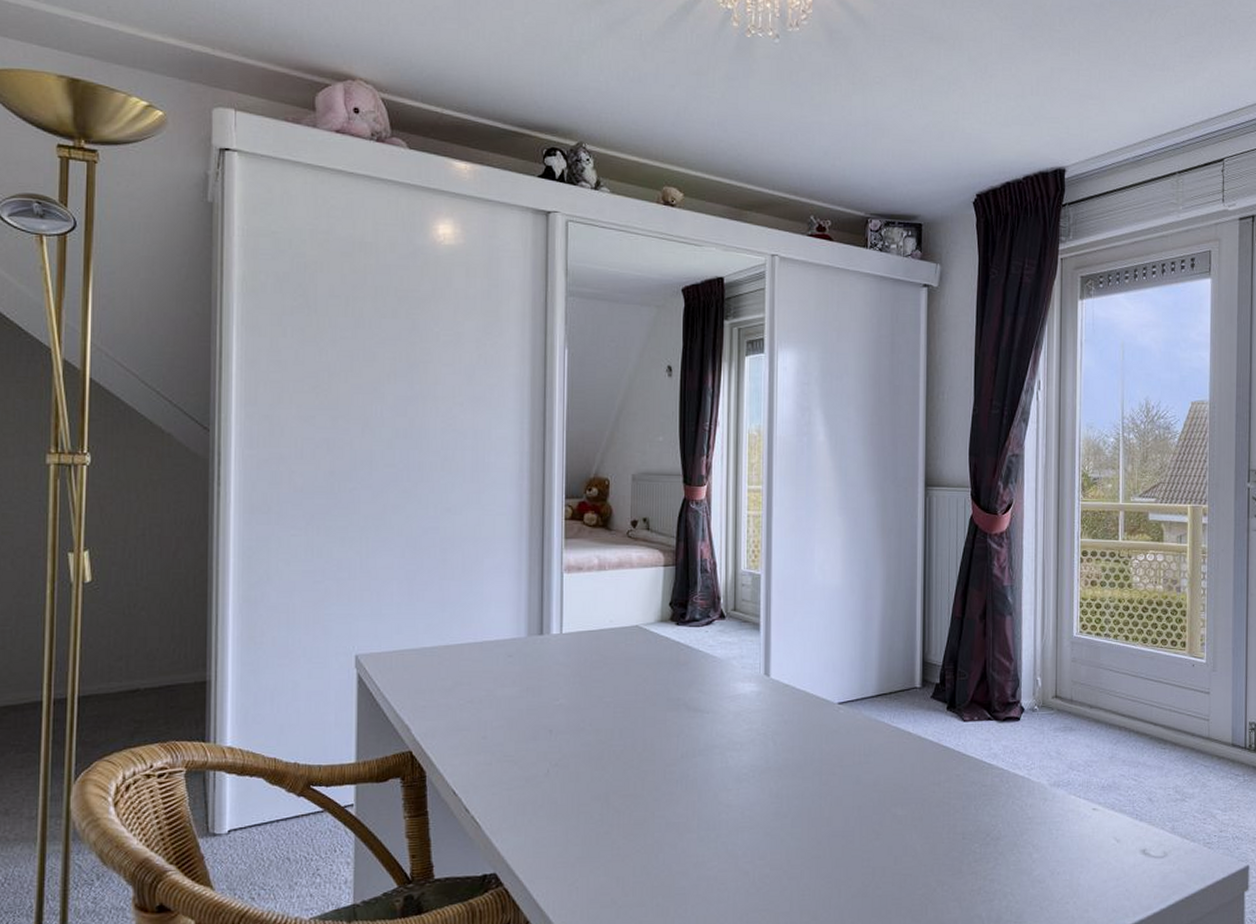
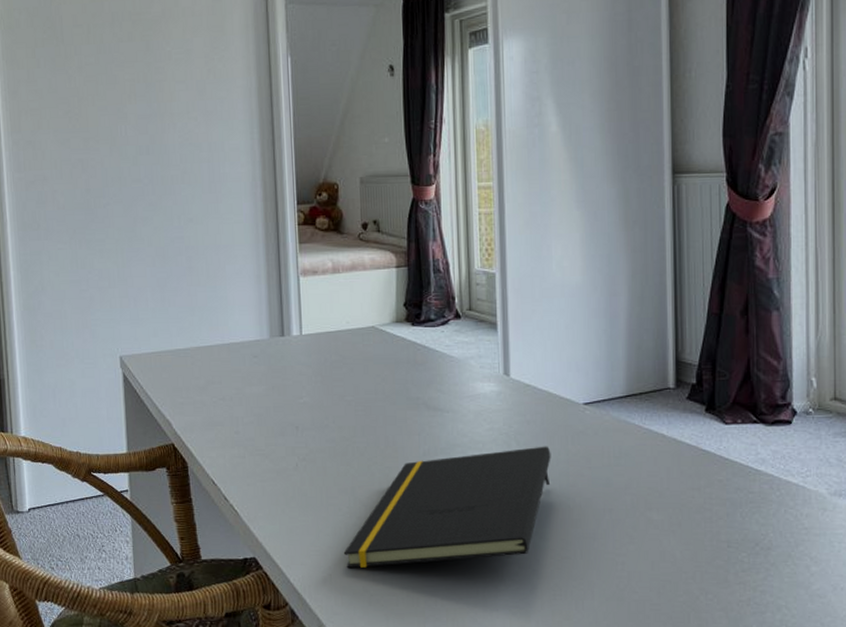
notepad: none [592,745,806,879] -> present [343,446,551,568]

